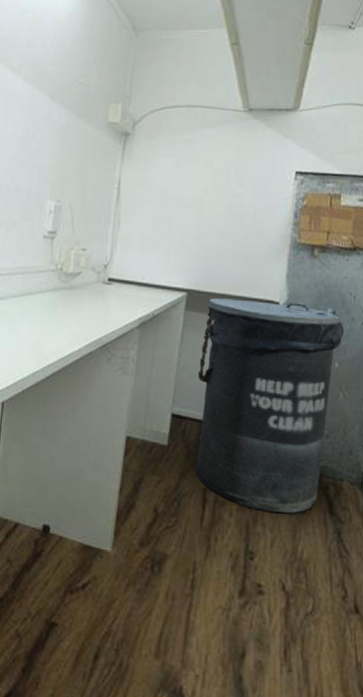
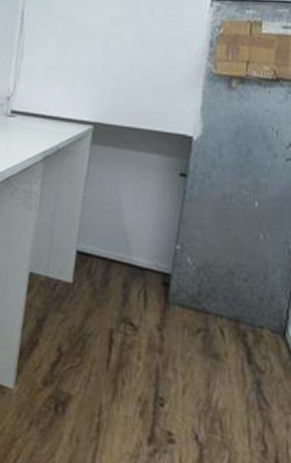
trash can: present [195,298,345,513] -> none [101,131,266,360]

